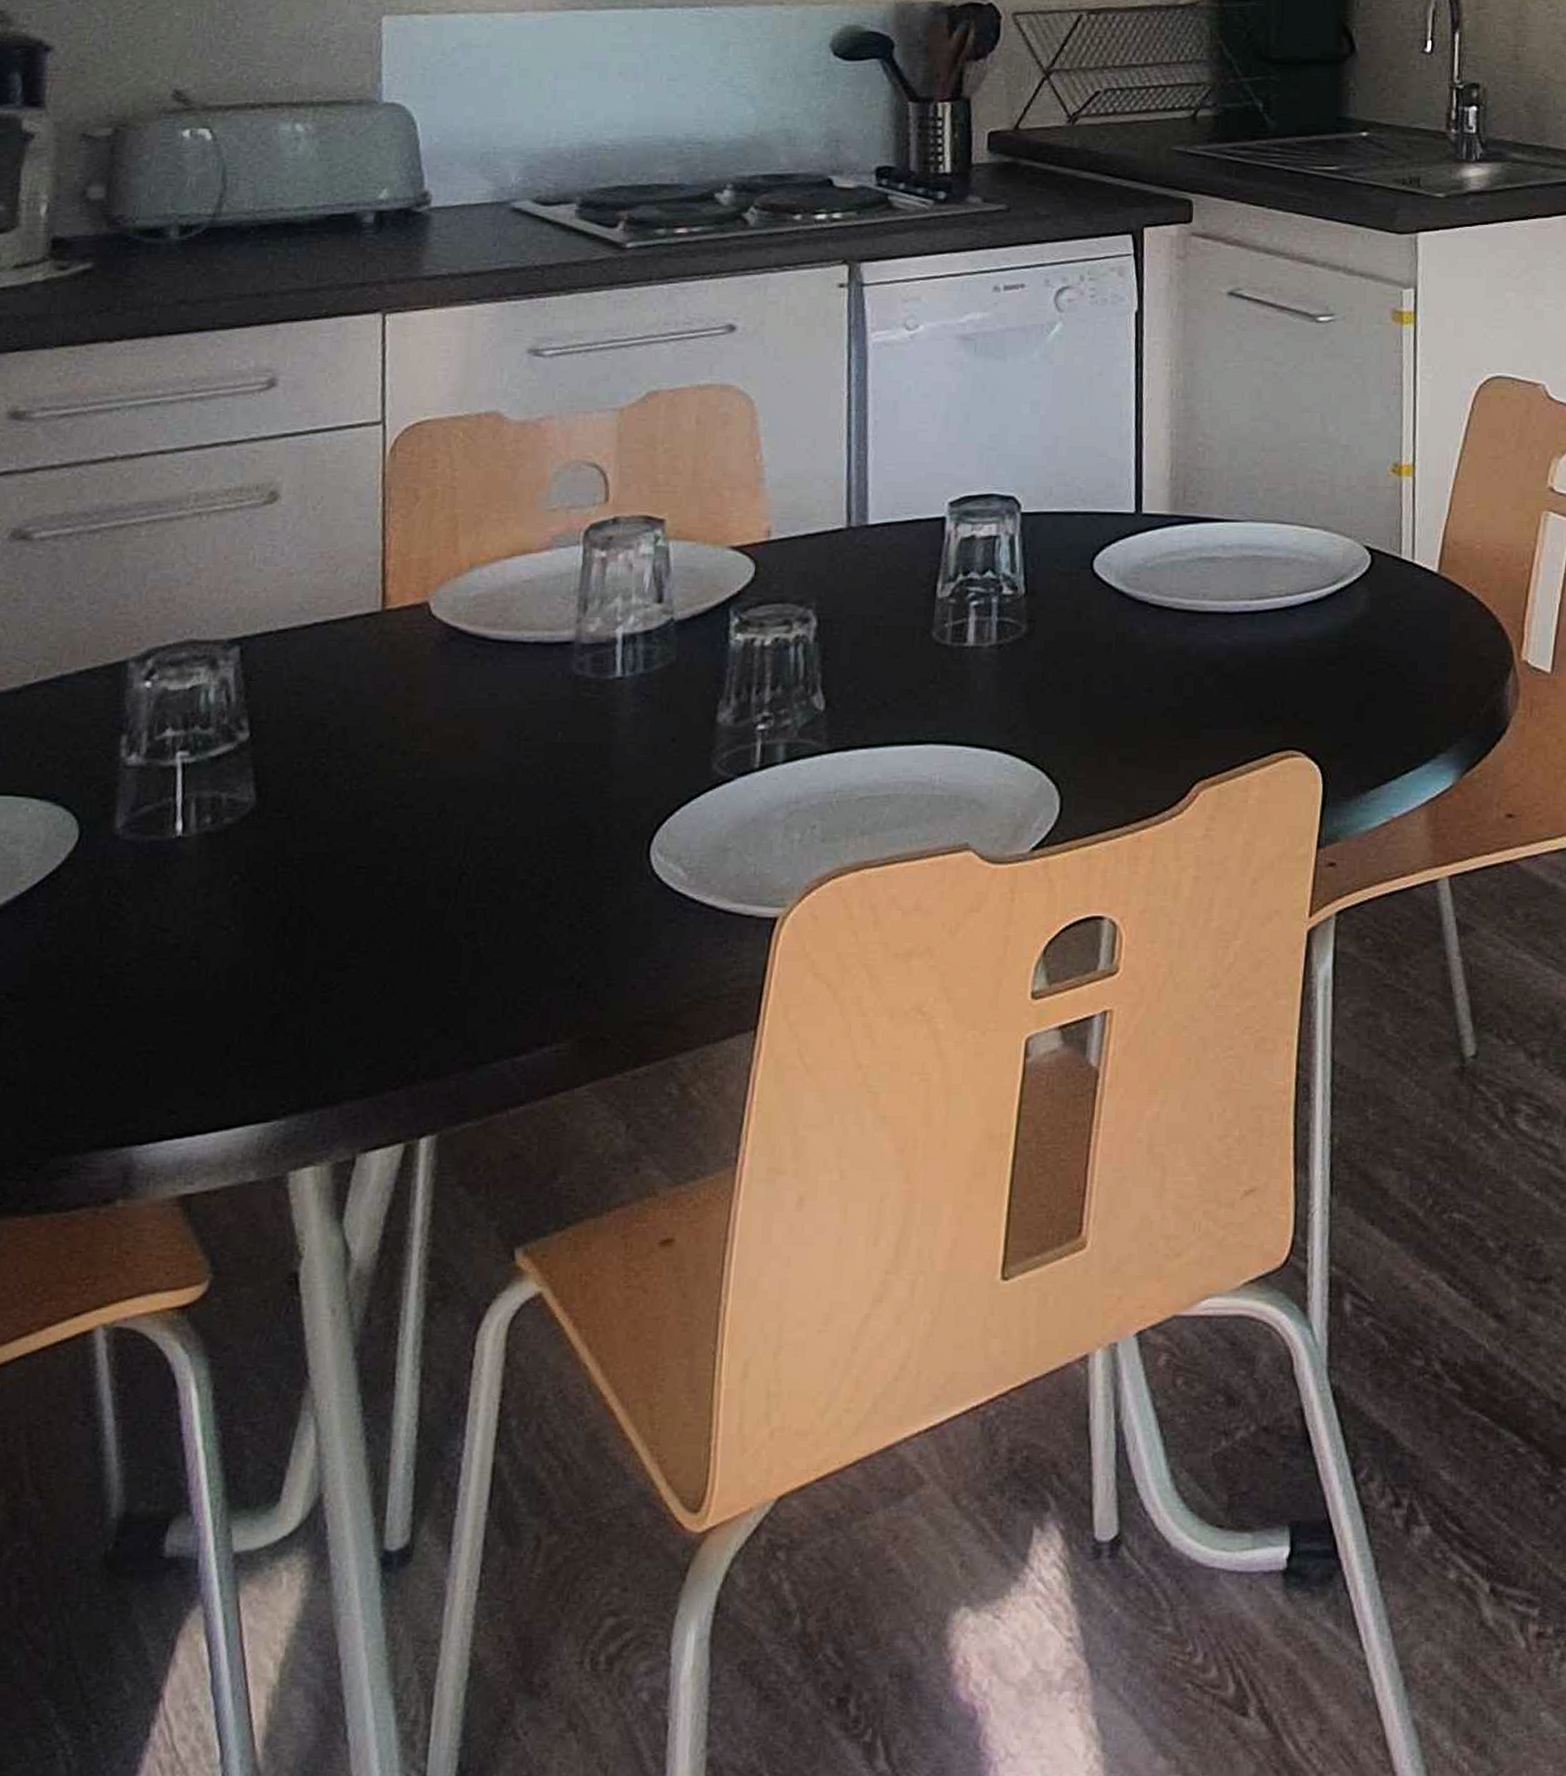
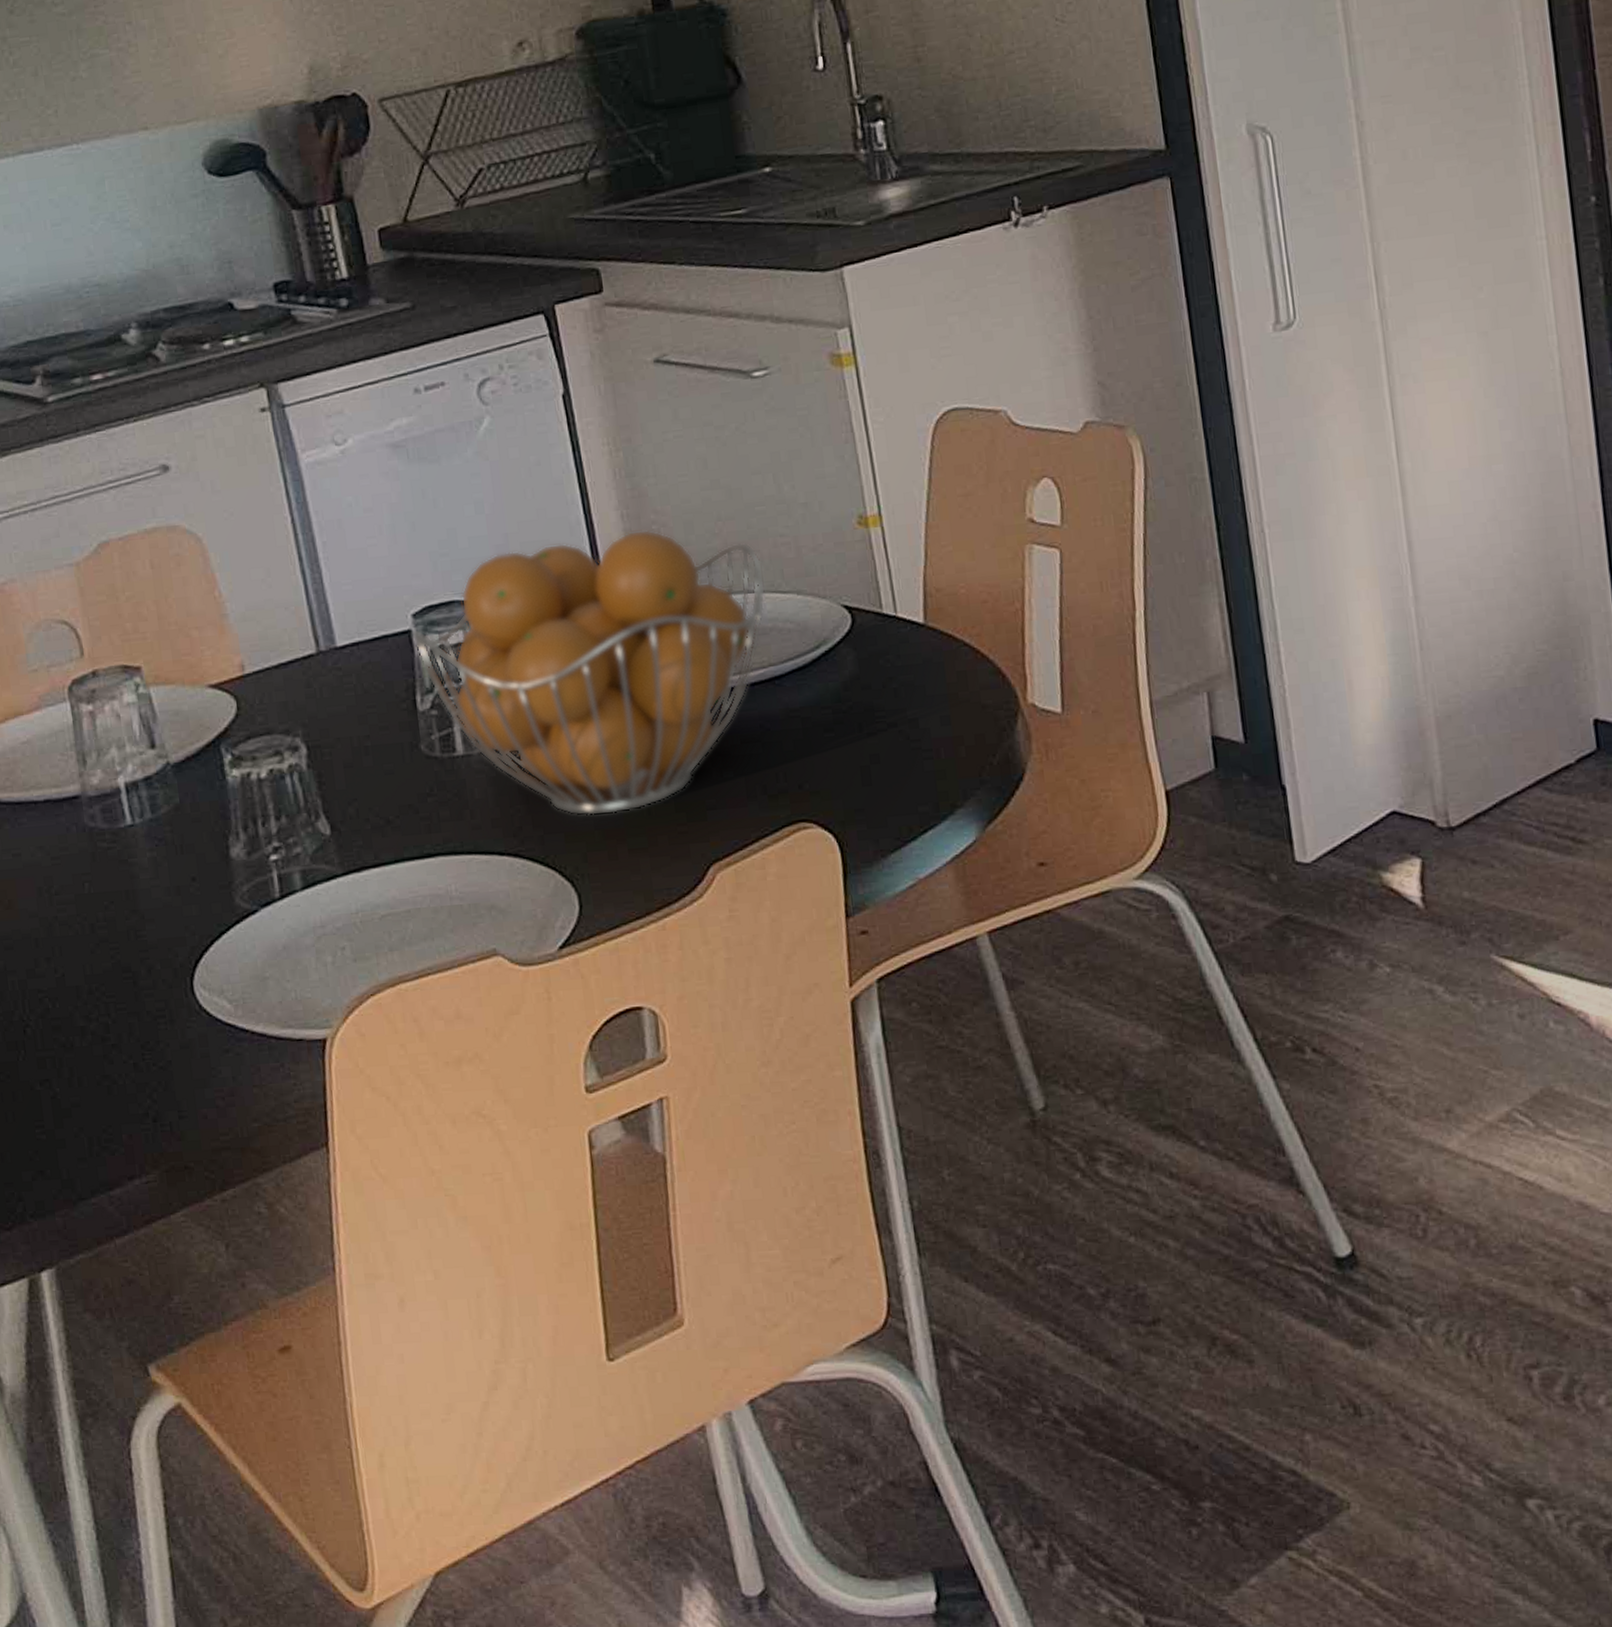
fruit basket: none [944,449,1297,722] -> present [410,529,766,816]

